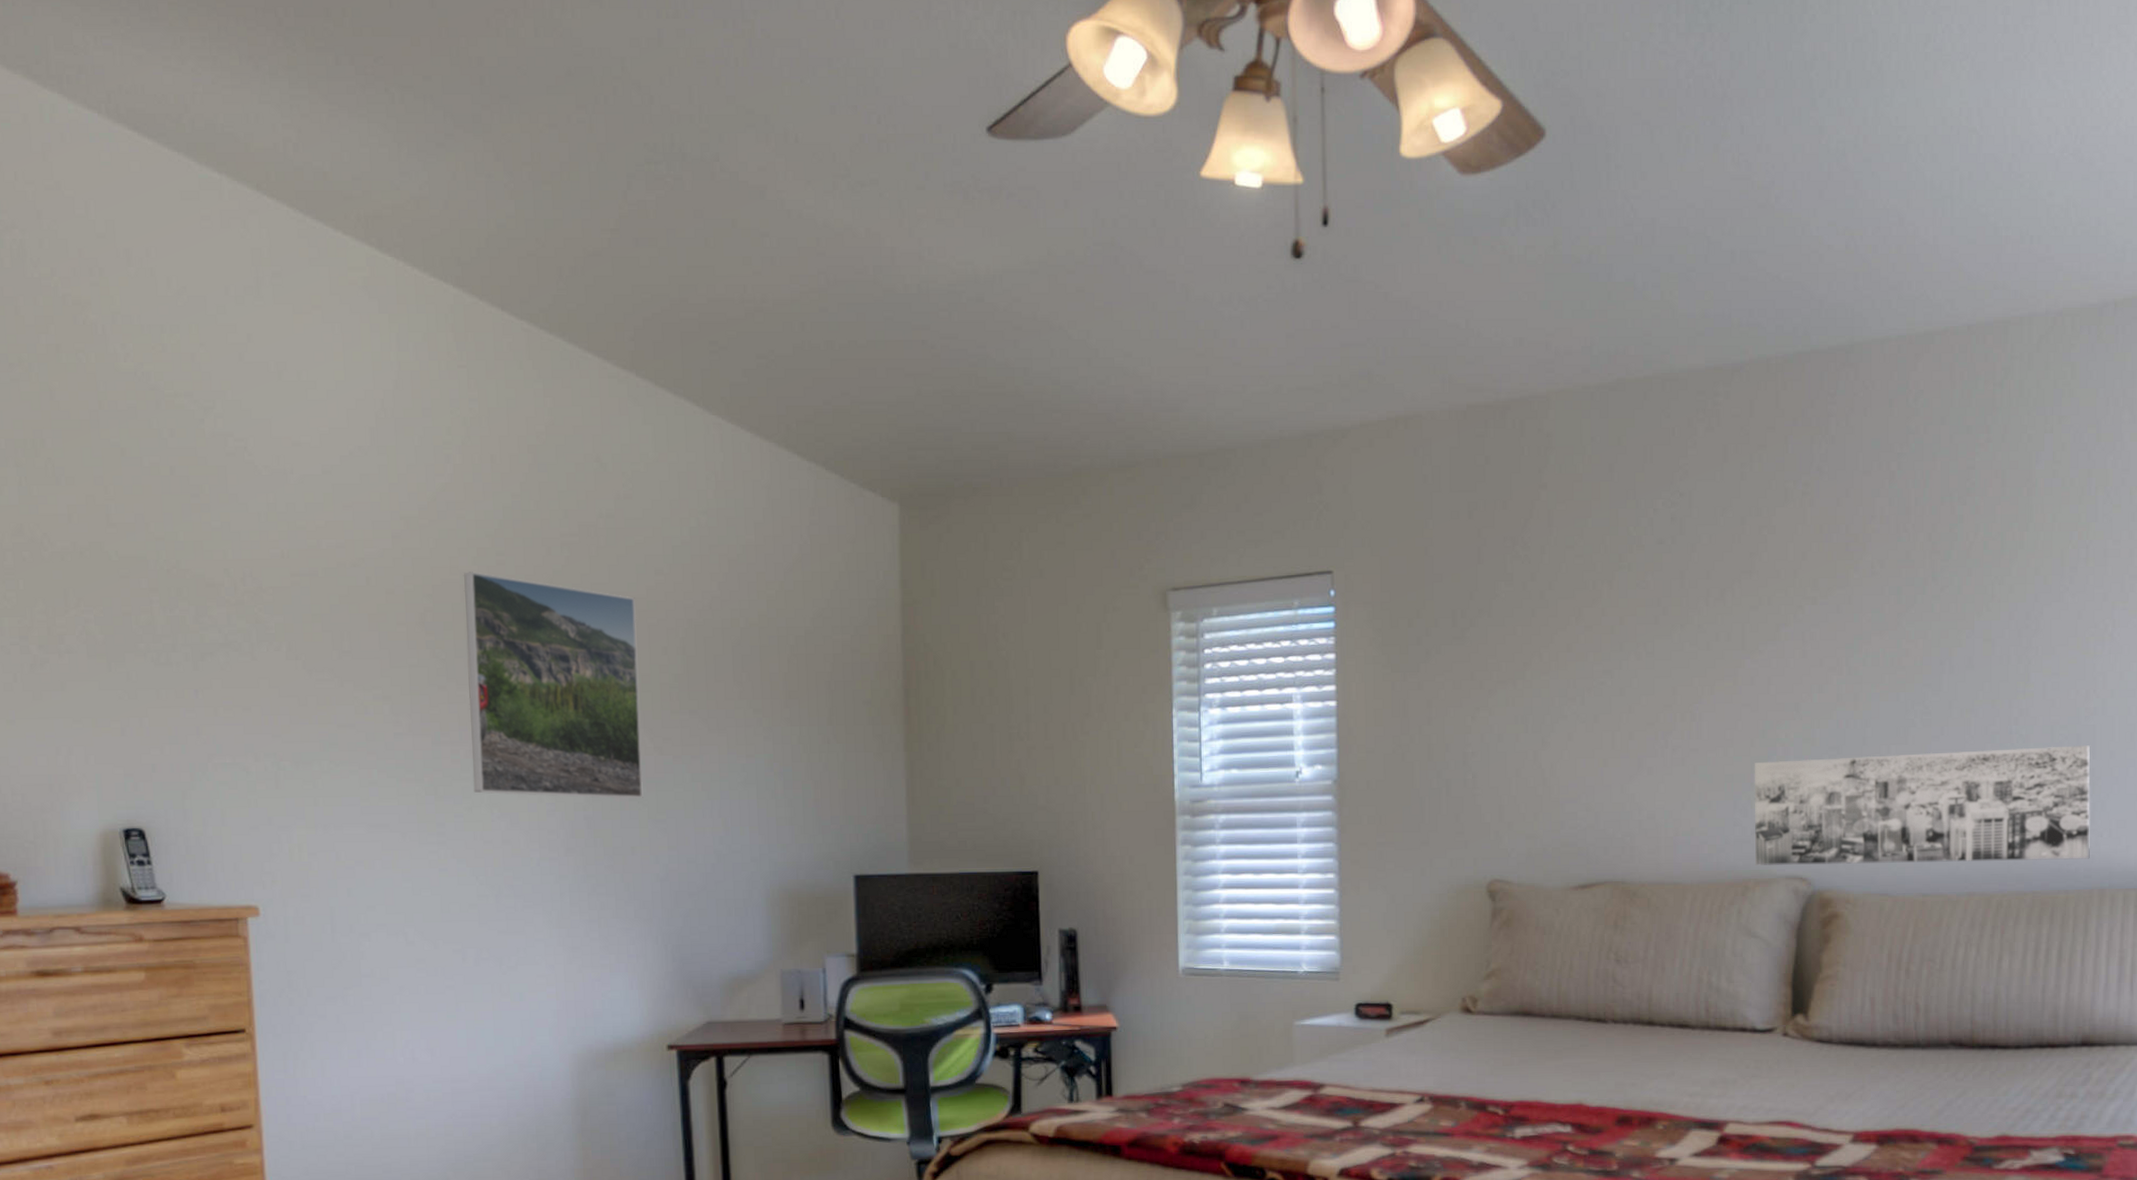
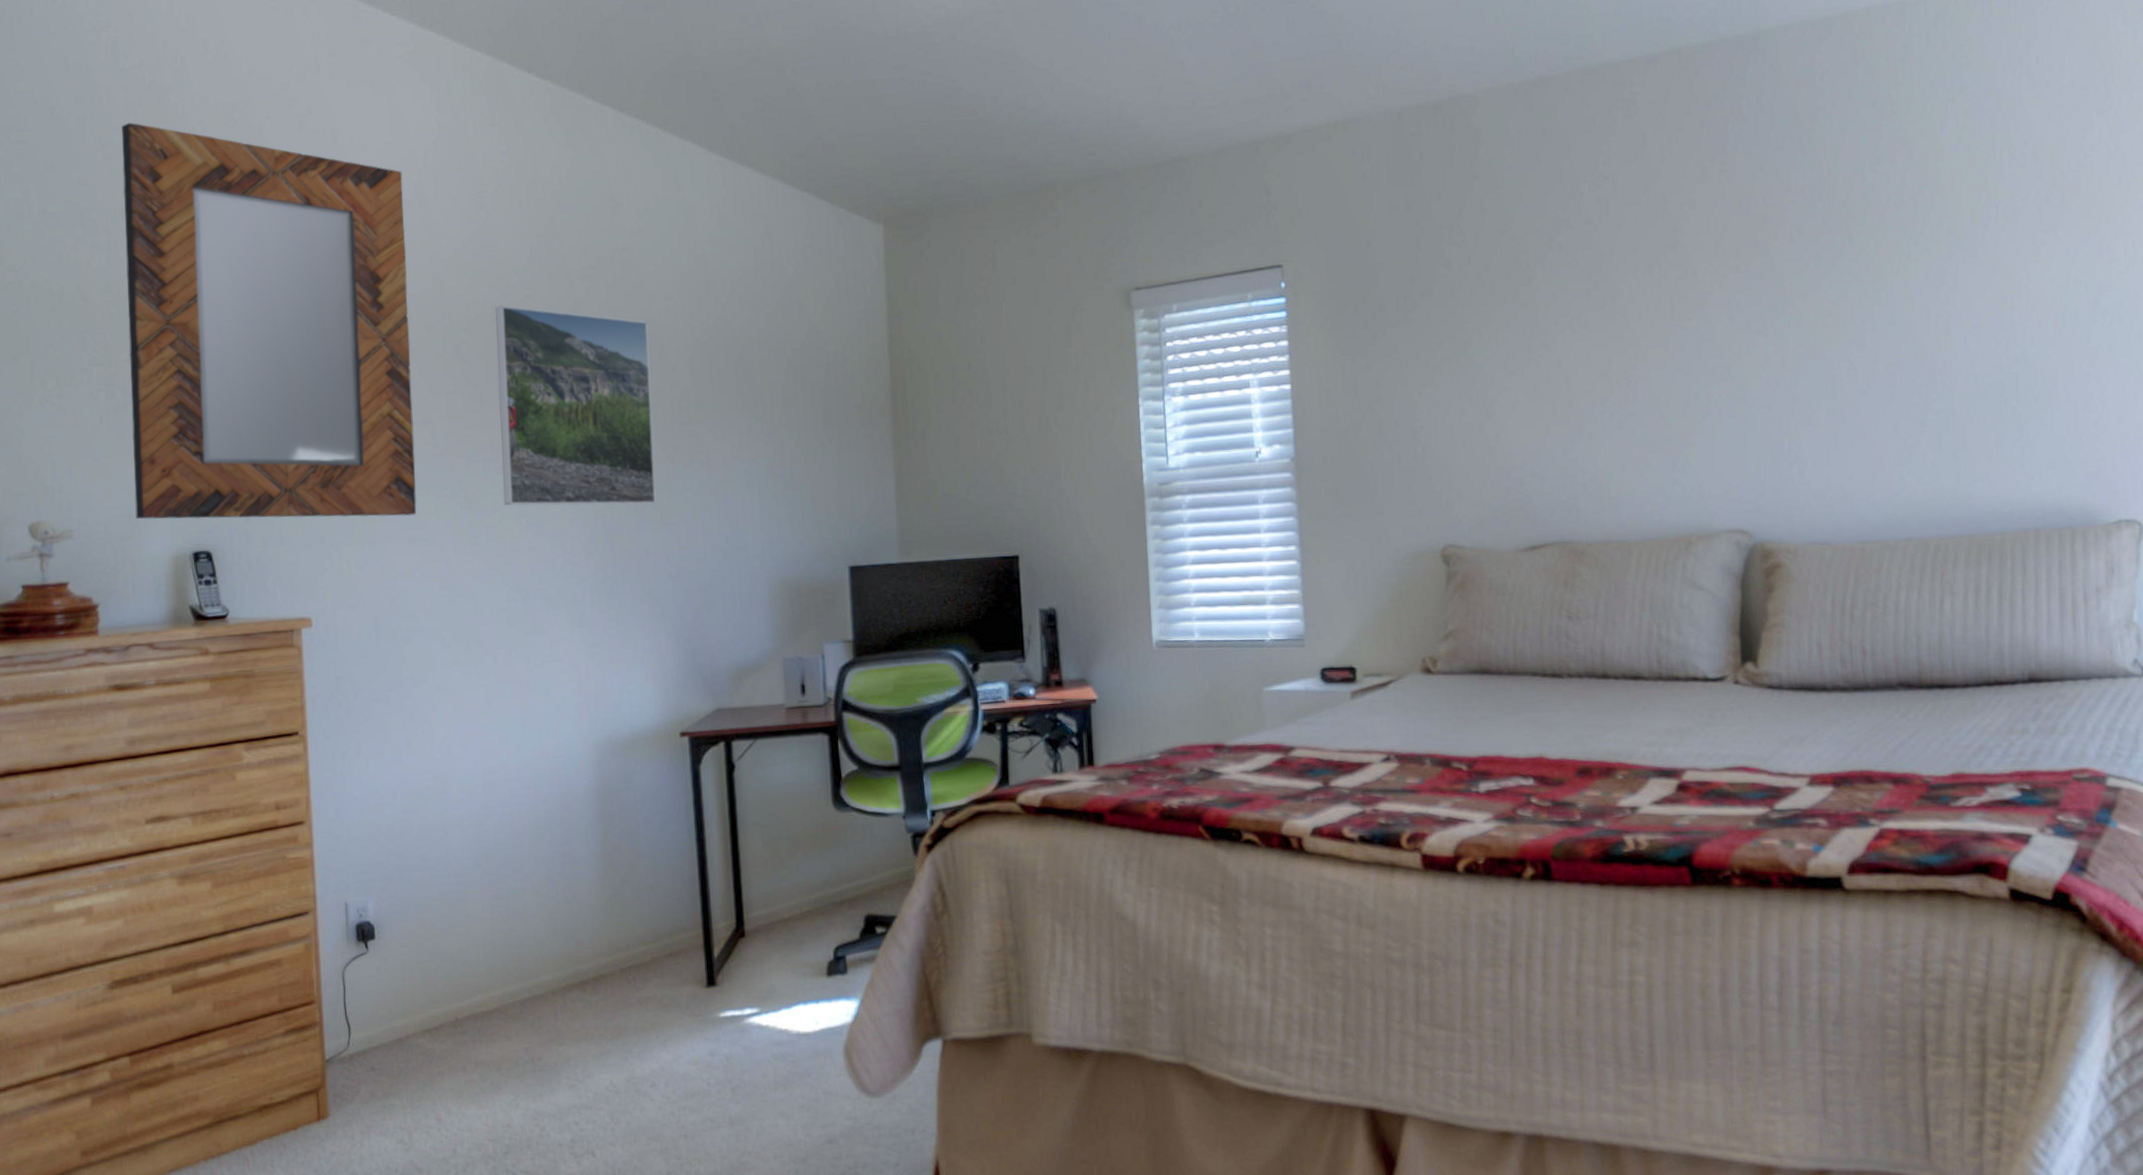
home mirror: none [31,340,376,800] -> present [122,122,417,520]
wall art: present [1754,744,2090,865] -> none [1689,391,2023,521]

